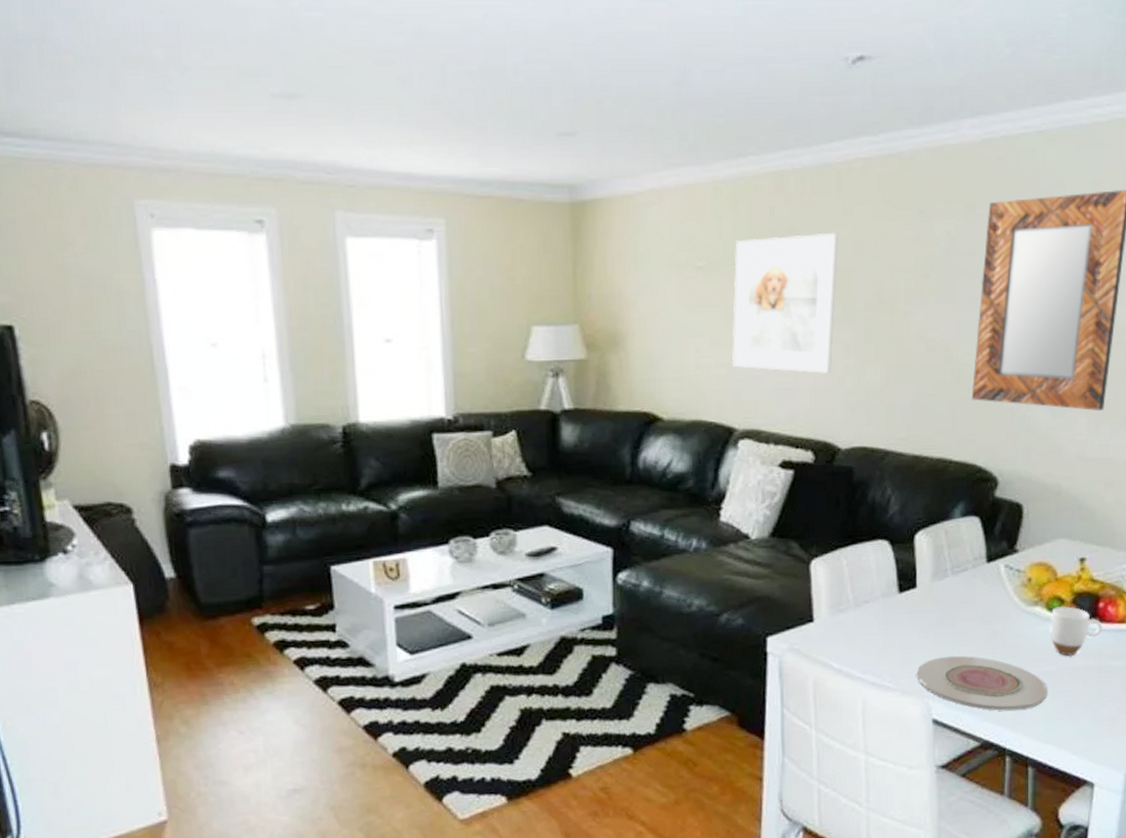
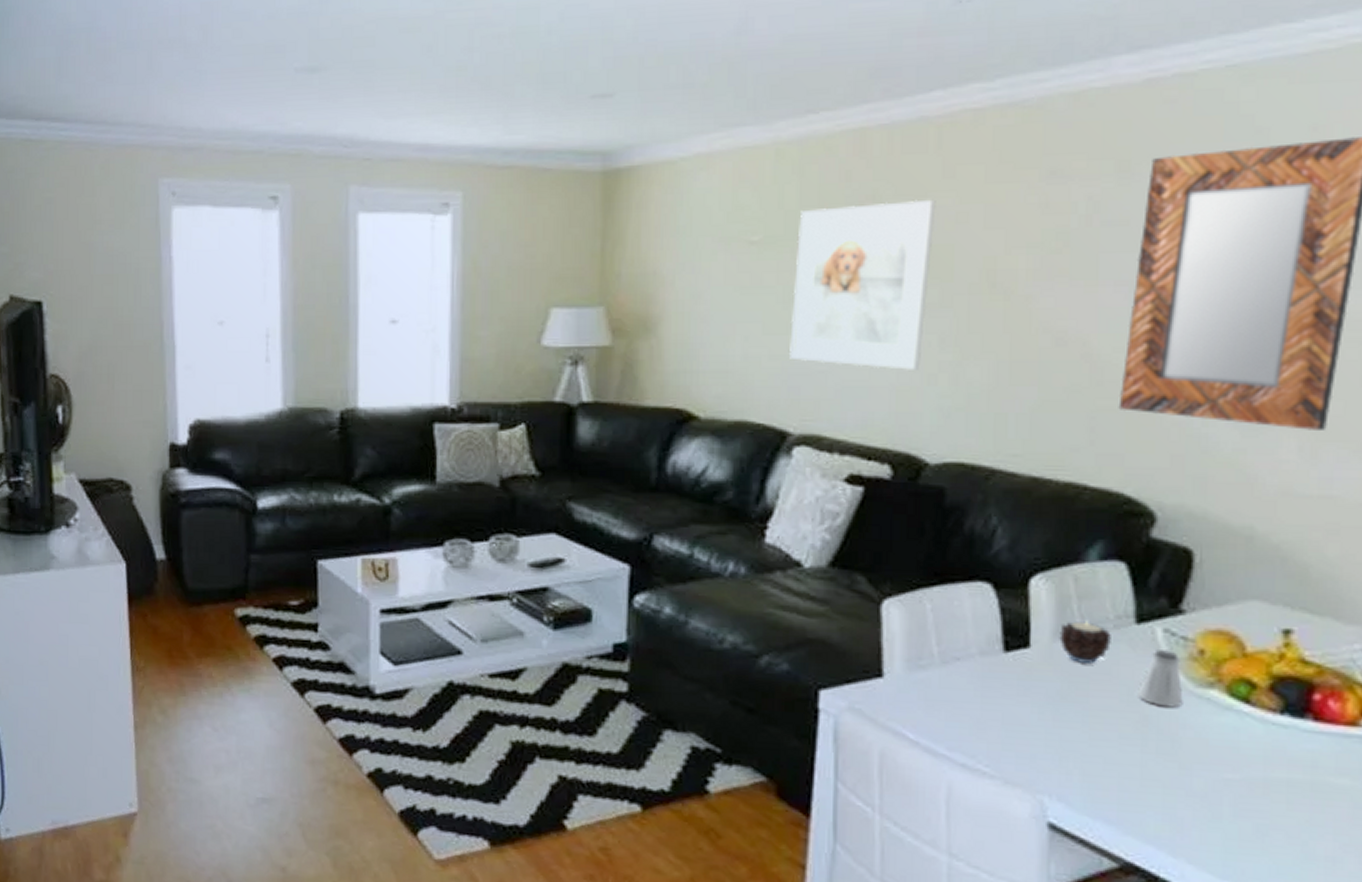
plate: present [916,655,1048,711] -> none [1026,741,1227,828]
candle: none [936,563,971,596] -> present [1059,620,1111,663]
saltshaker: none [989,581,1019,623] -> present [1138,650,1183,708]
mug: present [1050,605,1103,656] -> none [1233,692,1319,763]

